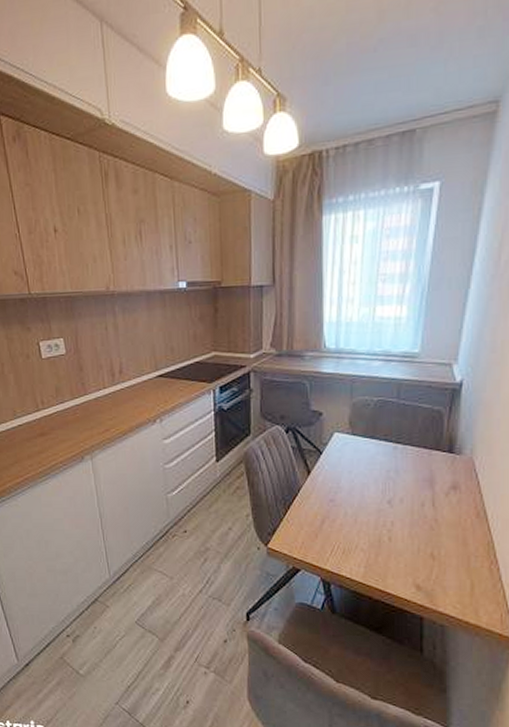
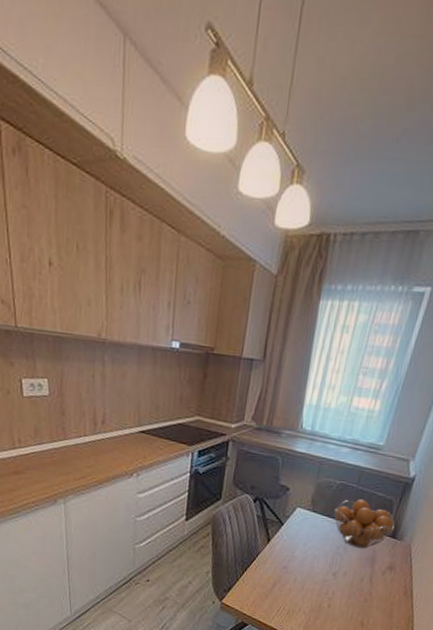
fruit basket: none [377,414,451,470] -> present [334,499,395,549]

